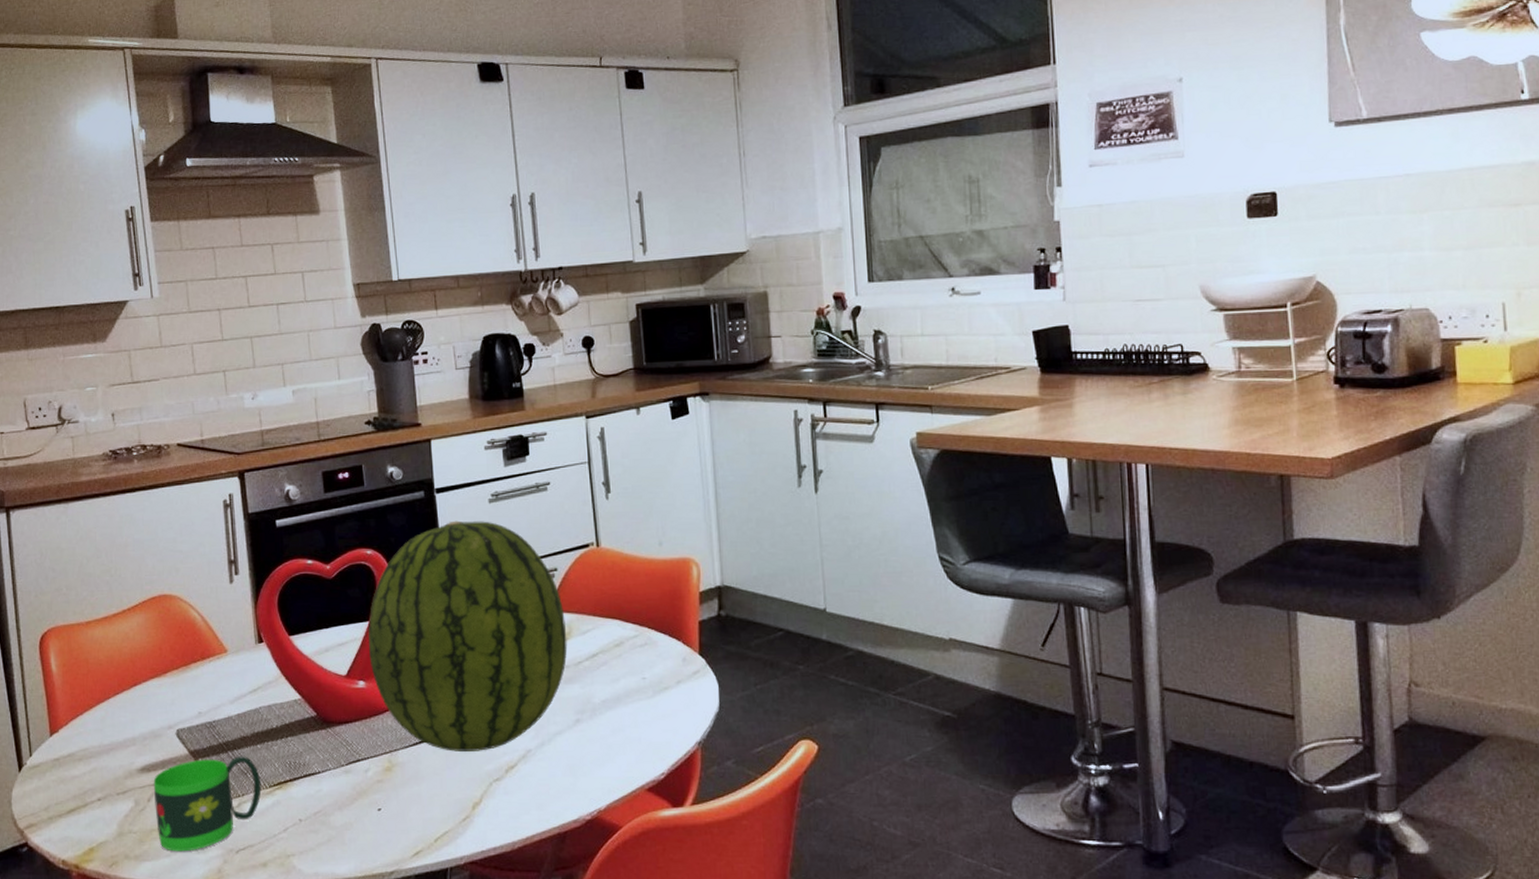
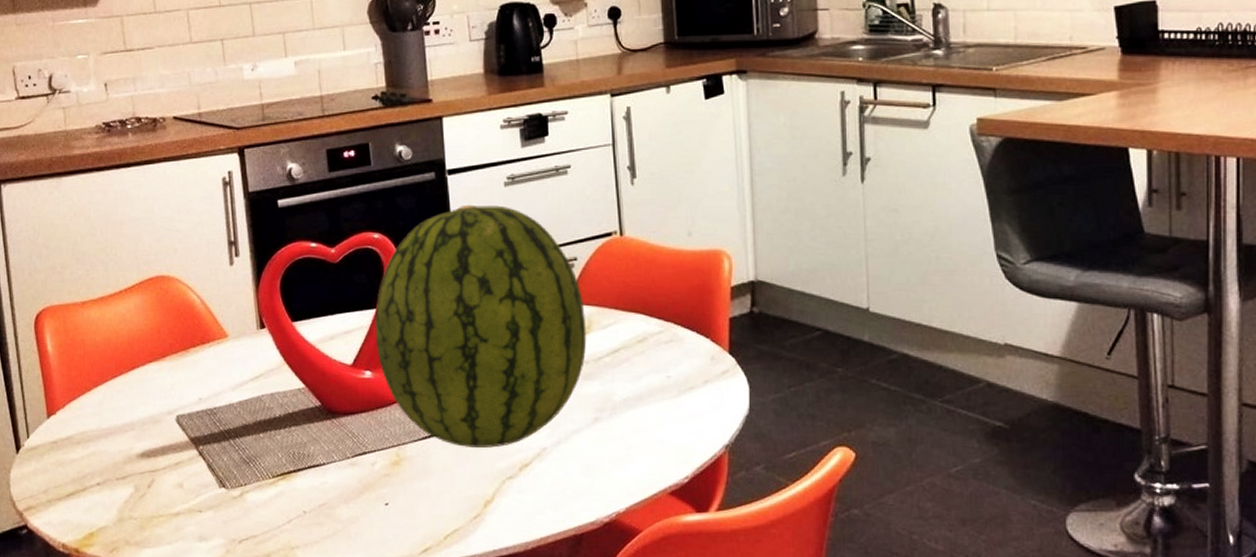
mug: present [153,756,262,852] -> none [153,444,265,540]

